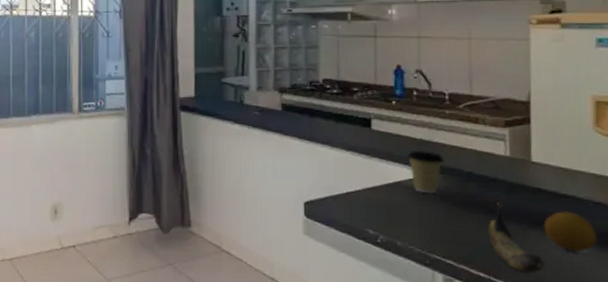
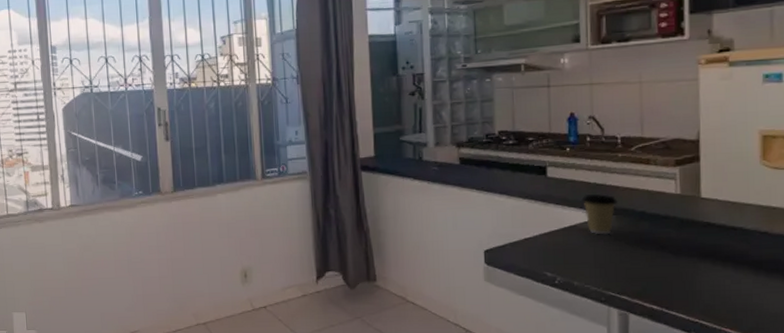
banana: present [488,202,545,274] -> none [660,238,714,303]
fruit: present [543,211,598,251] -> none [713,243,764,280]

